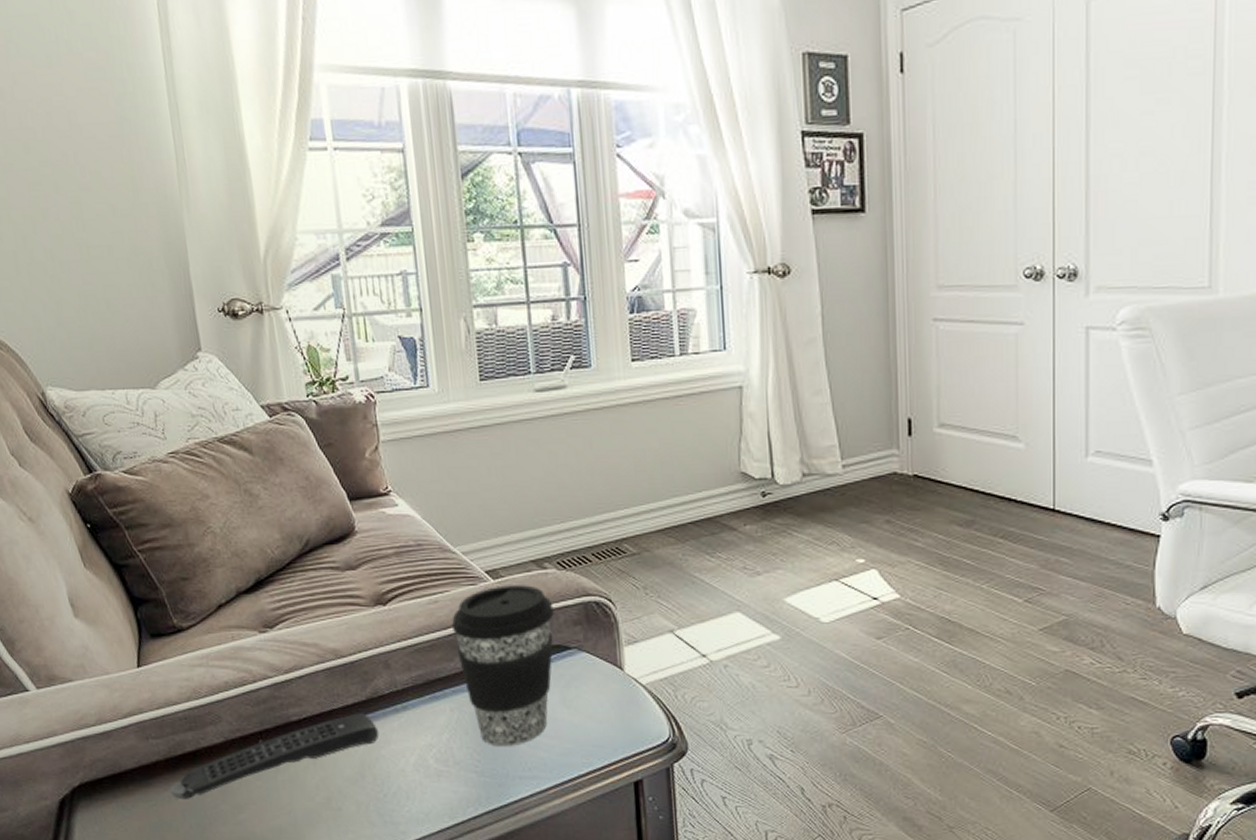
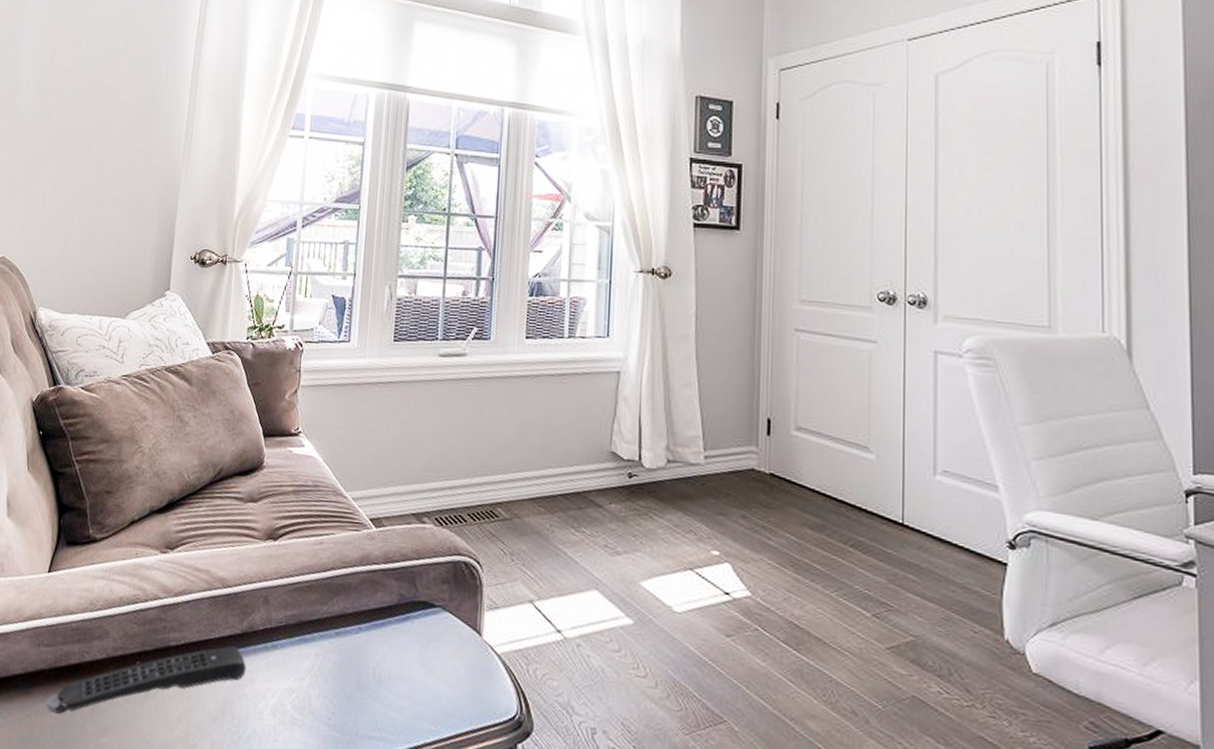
coffee cup: present [451,585,554,746] -> none [330,534,426,702]

